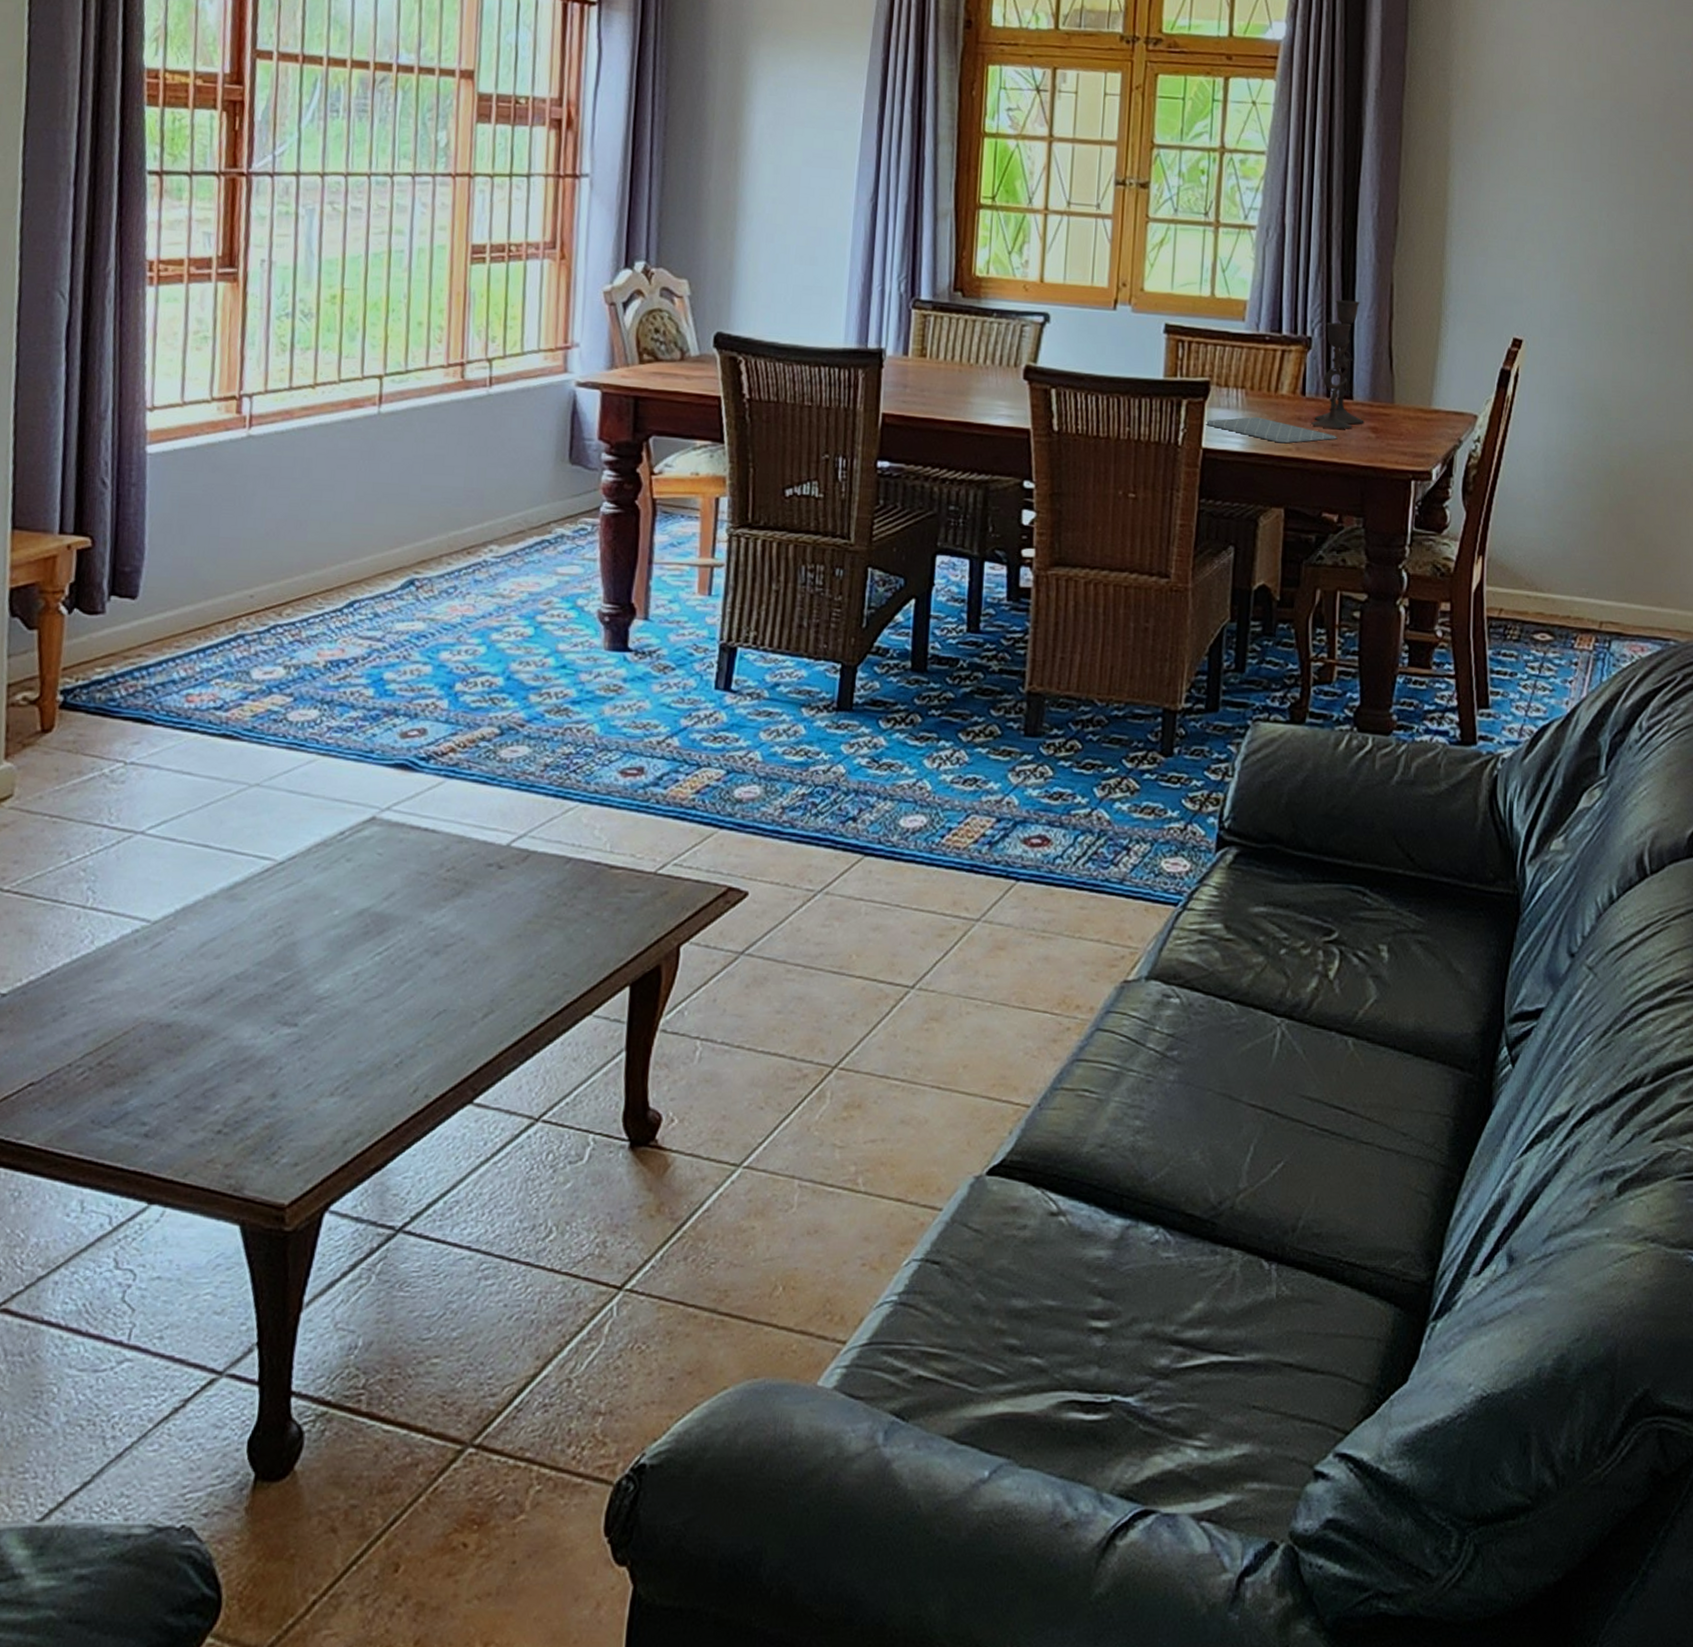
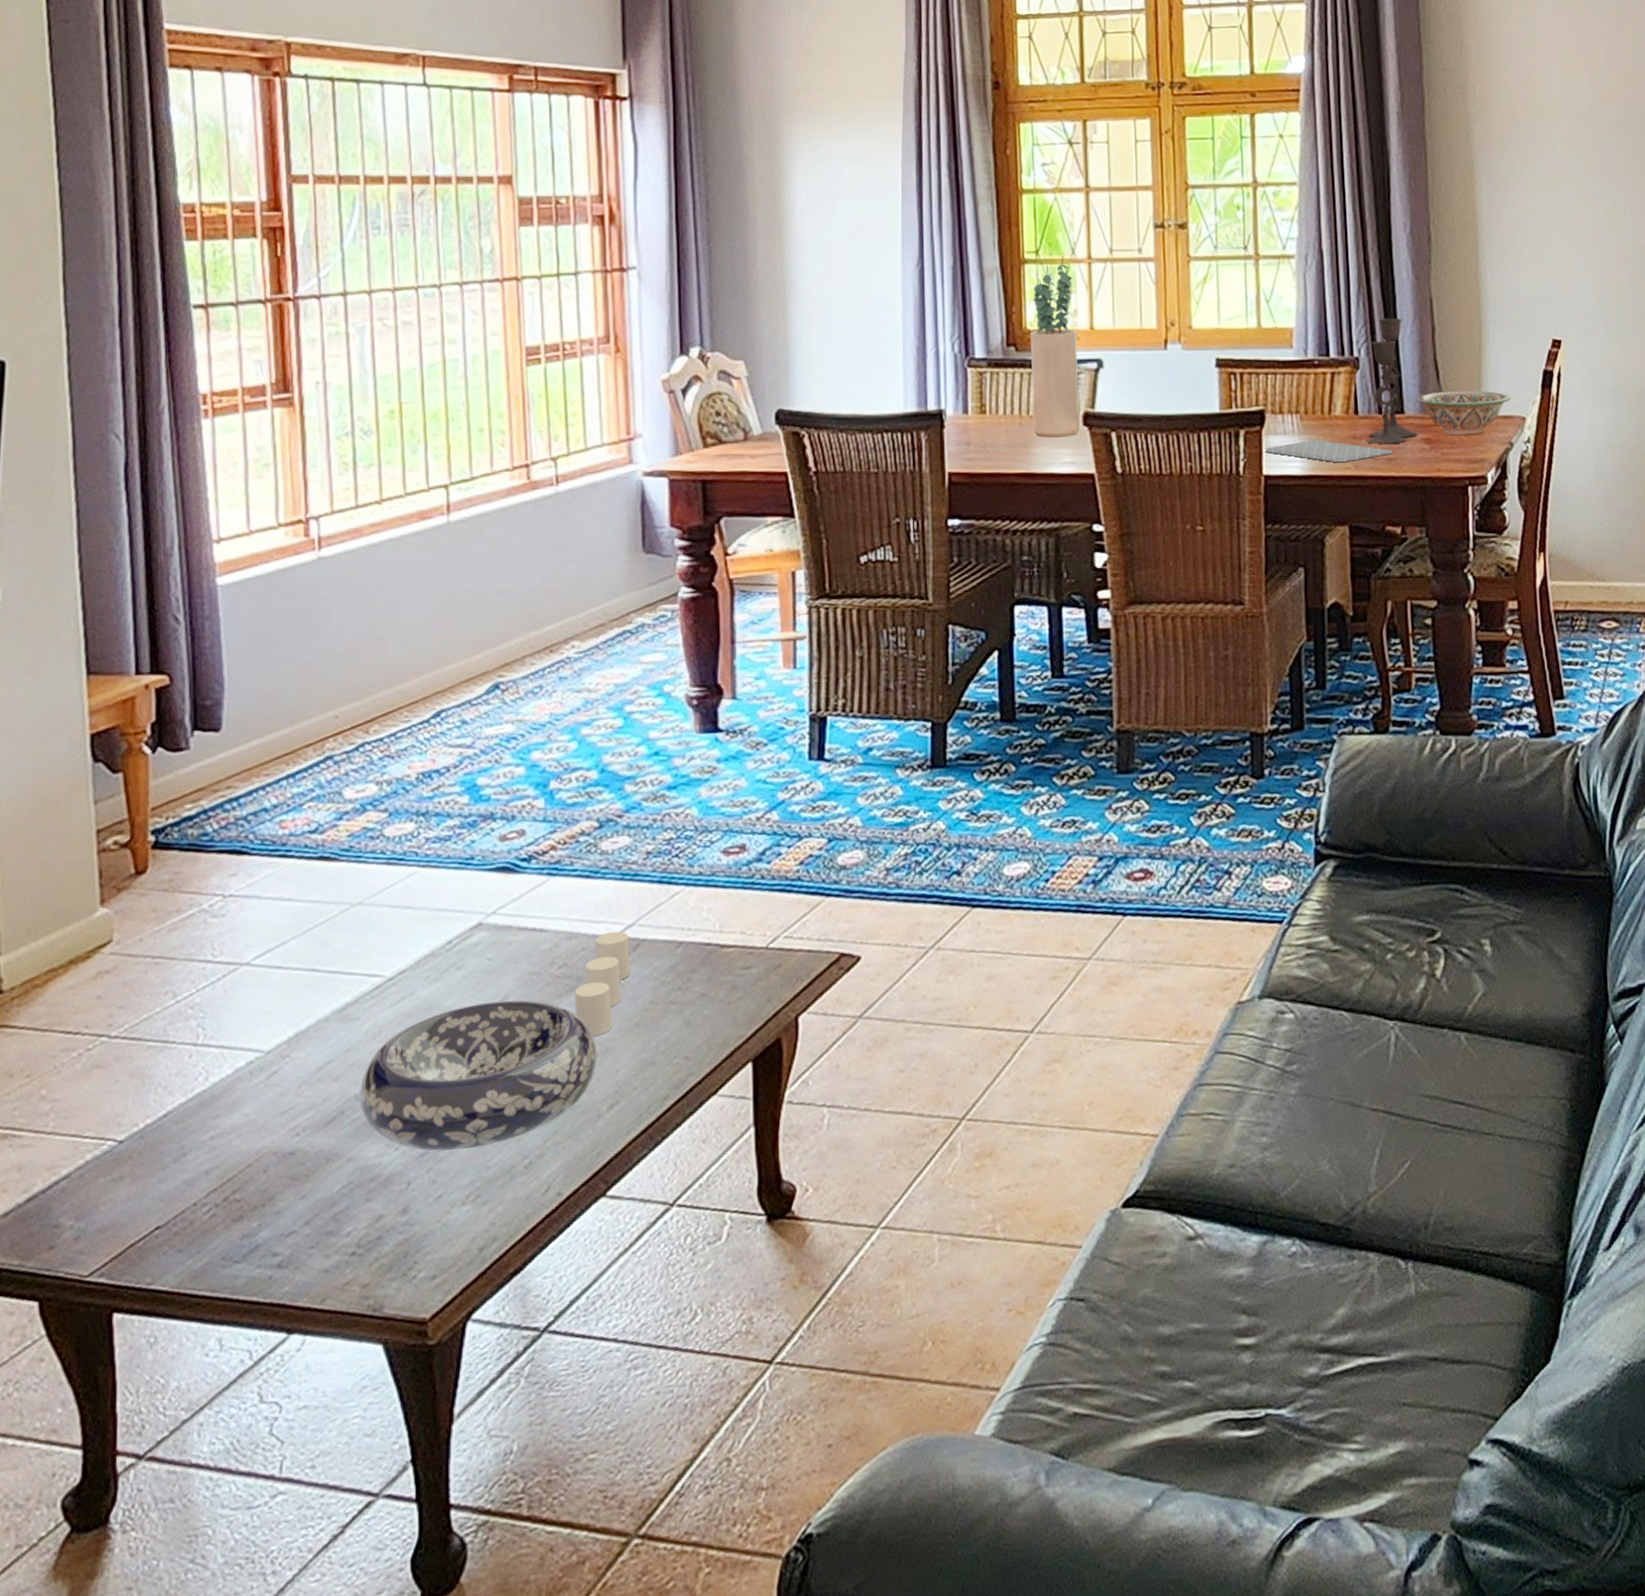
decorative bowl: none [239,897,477,1042] -> present [360,999,597,1152]
candle: none [459,840,519,943] -> present [575,931,630,1037]
vase: none [973,204,1027,390] -> present [1031,256,1080,439]
decorative bowl: none [1366,380,1465,429] -> present [1416,390,1511,436]

